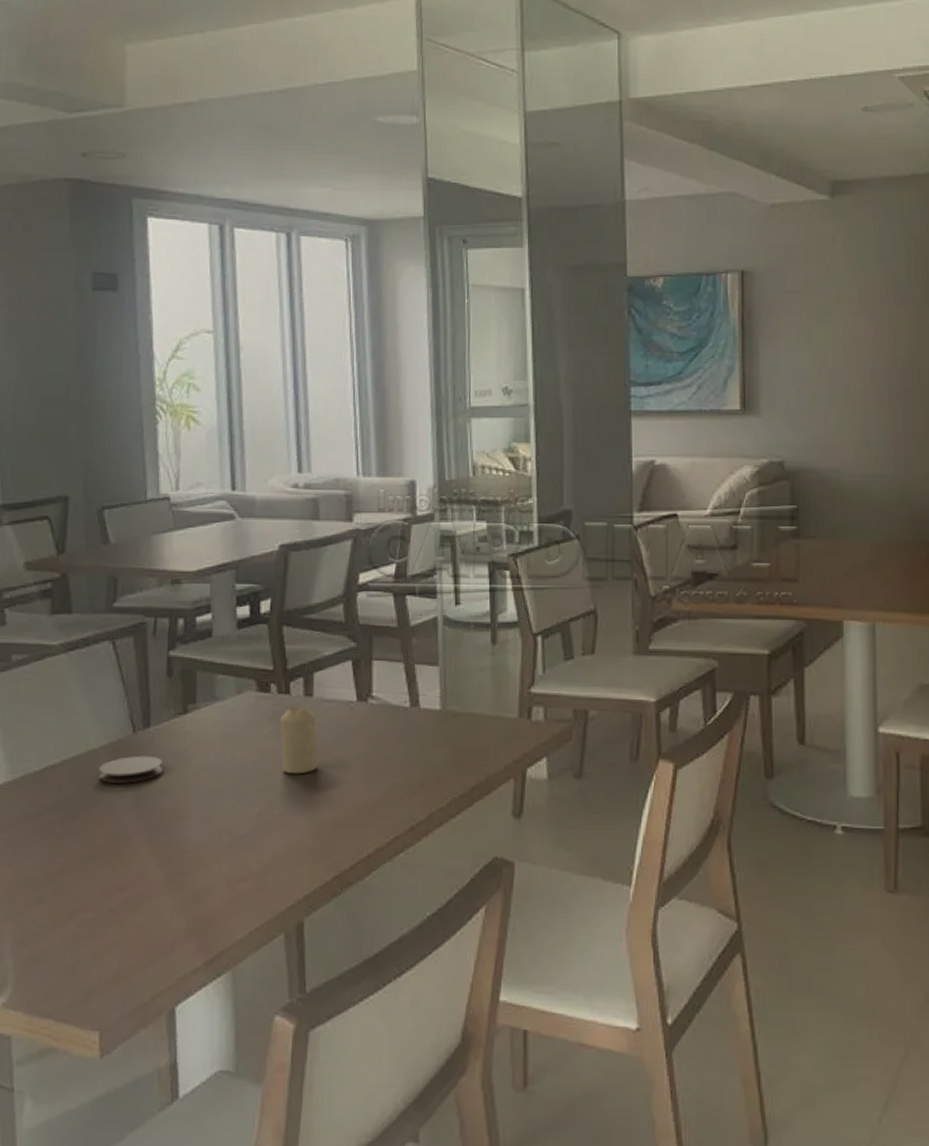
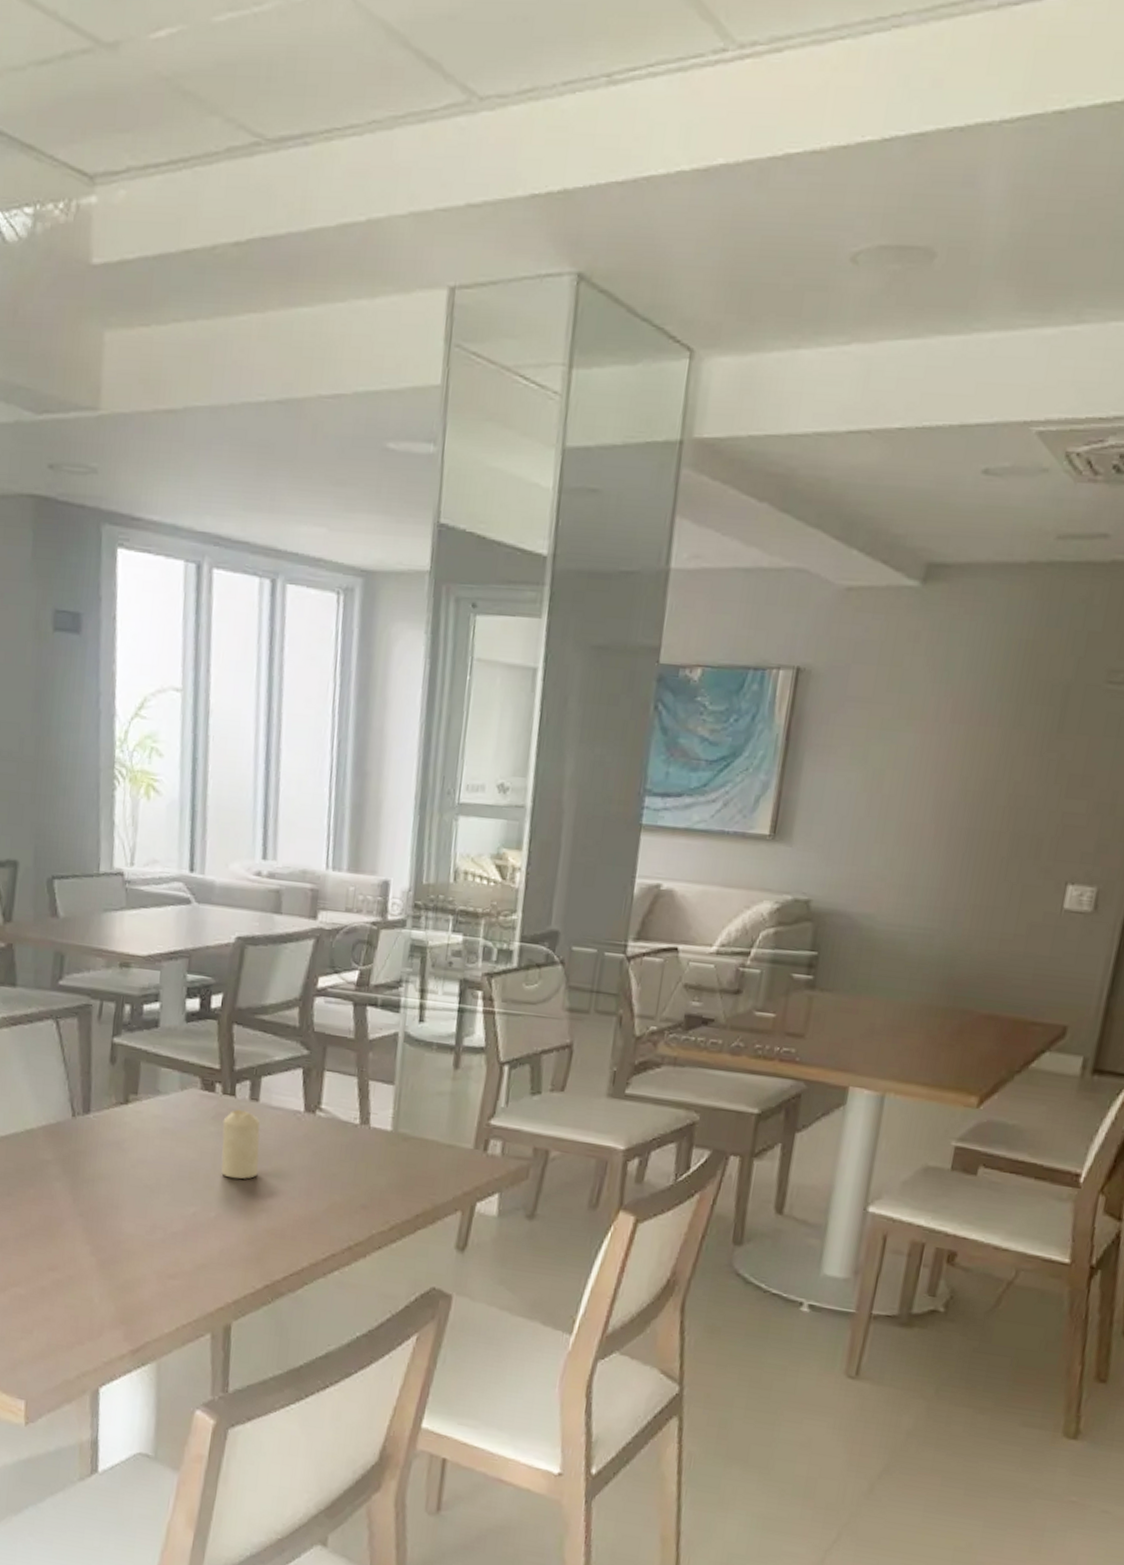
coaster: present [98,755,163,783] -> none [36,1140,101,1167]

